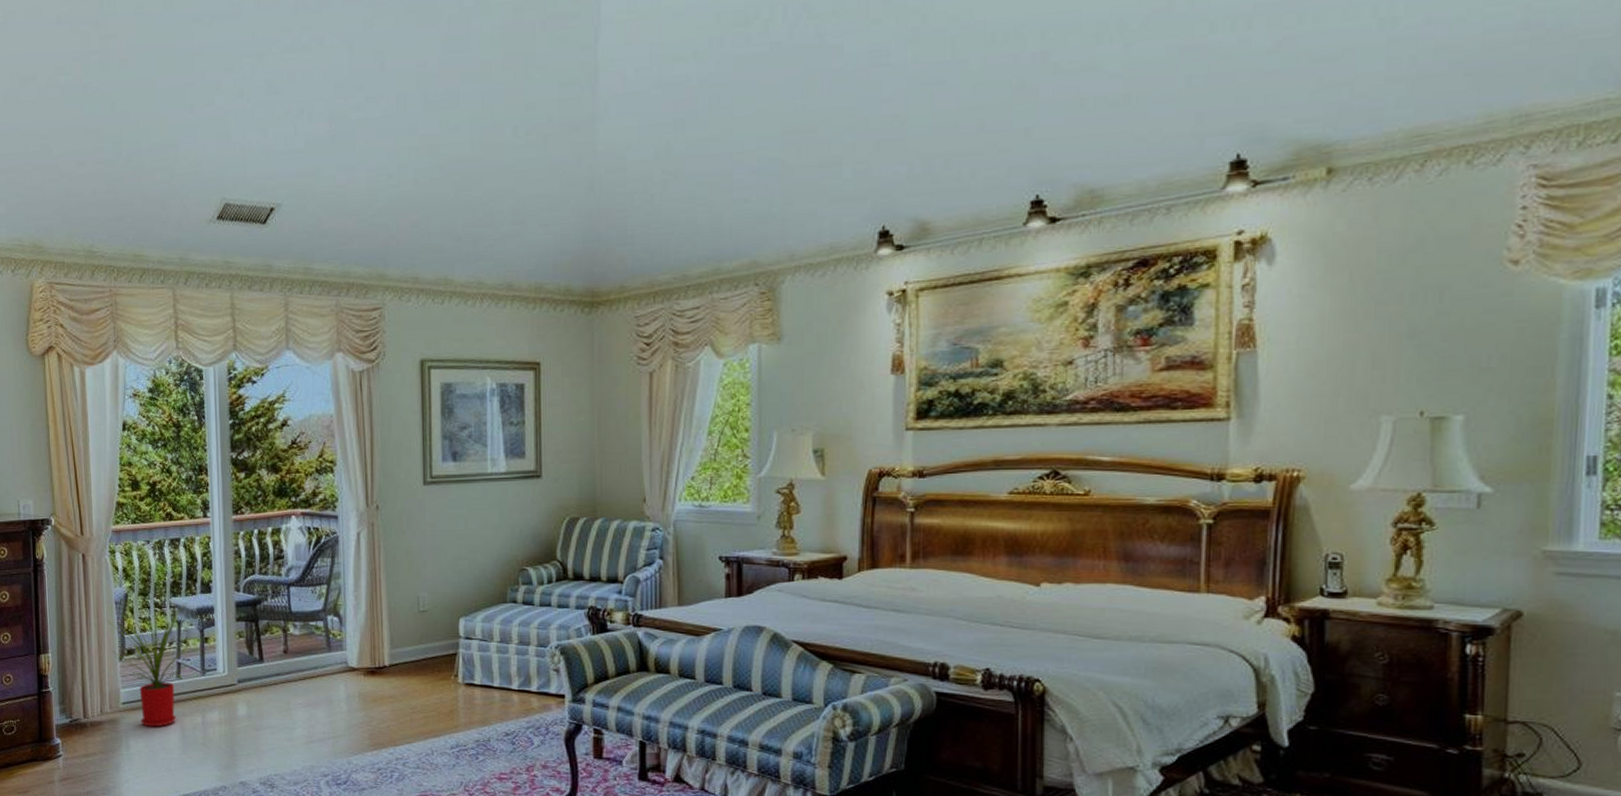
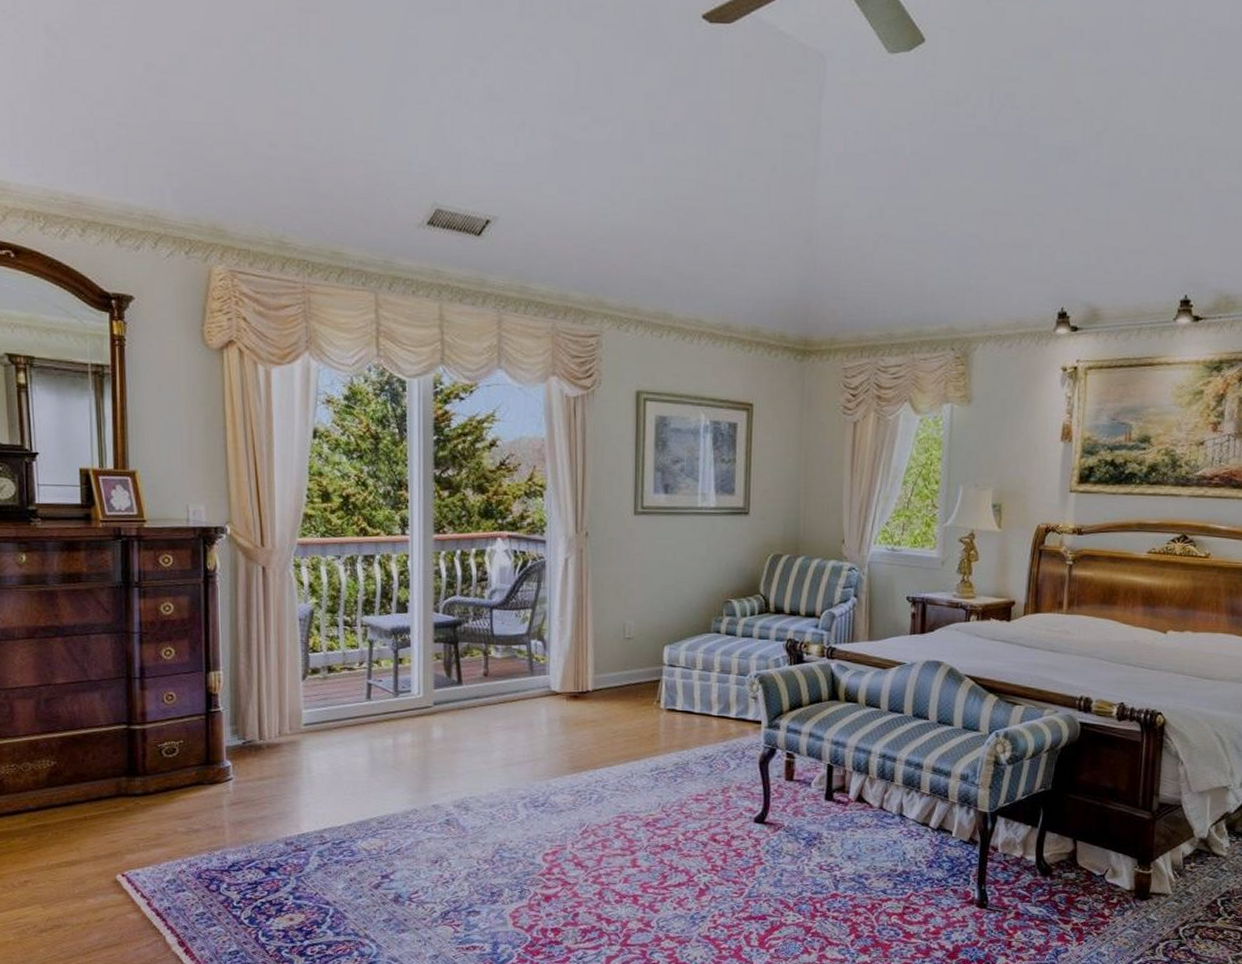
house plant: present [109,600,199,727] -> none [291,618,392,750]

